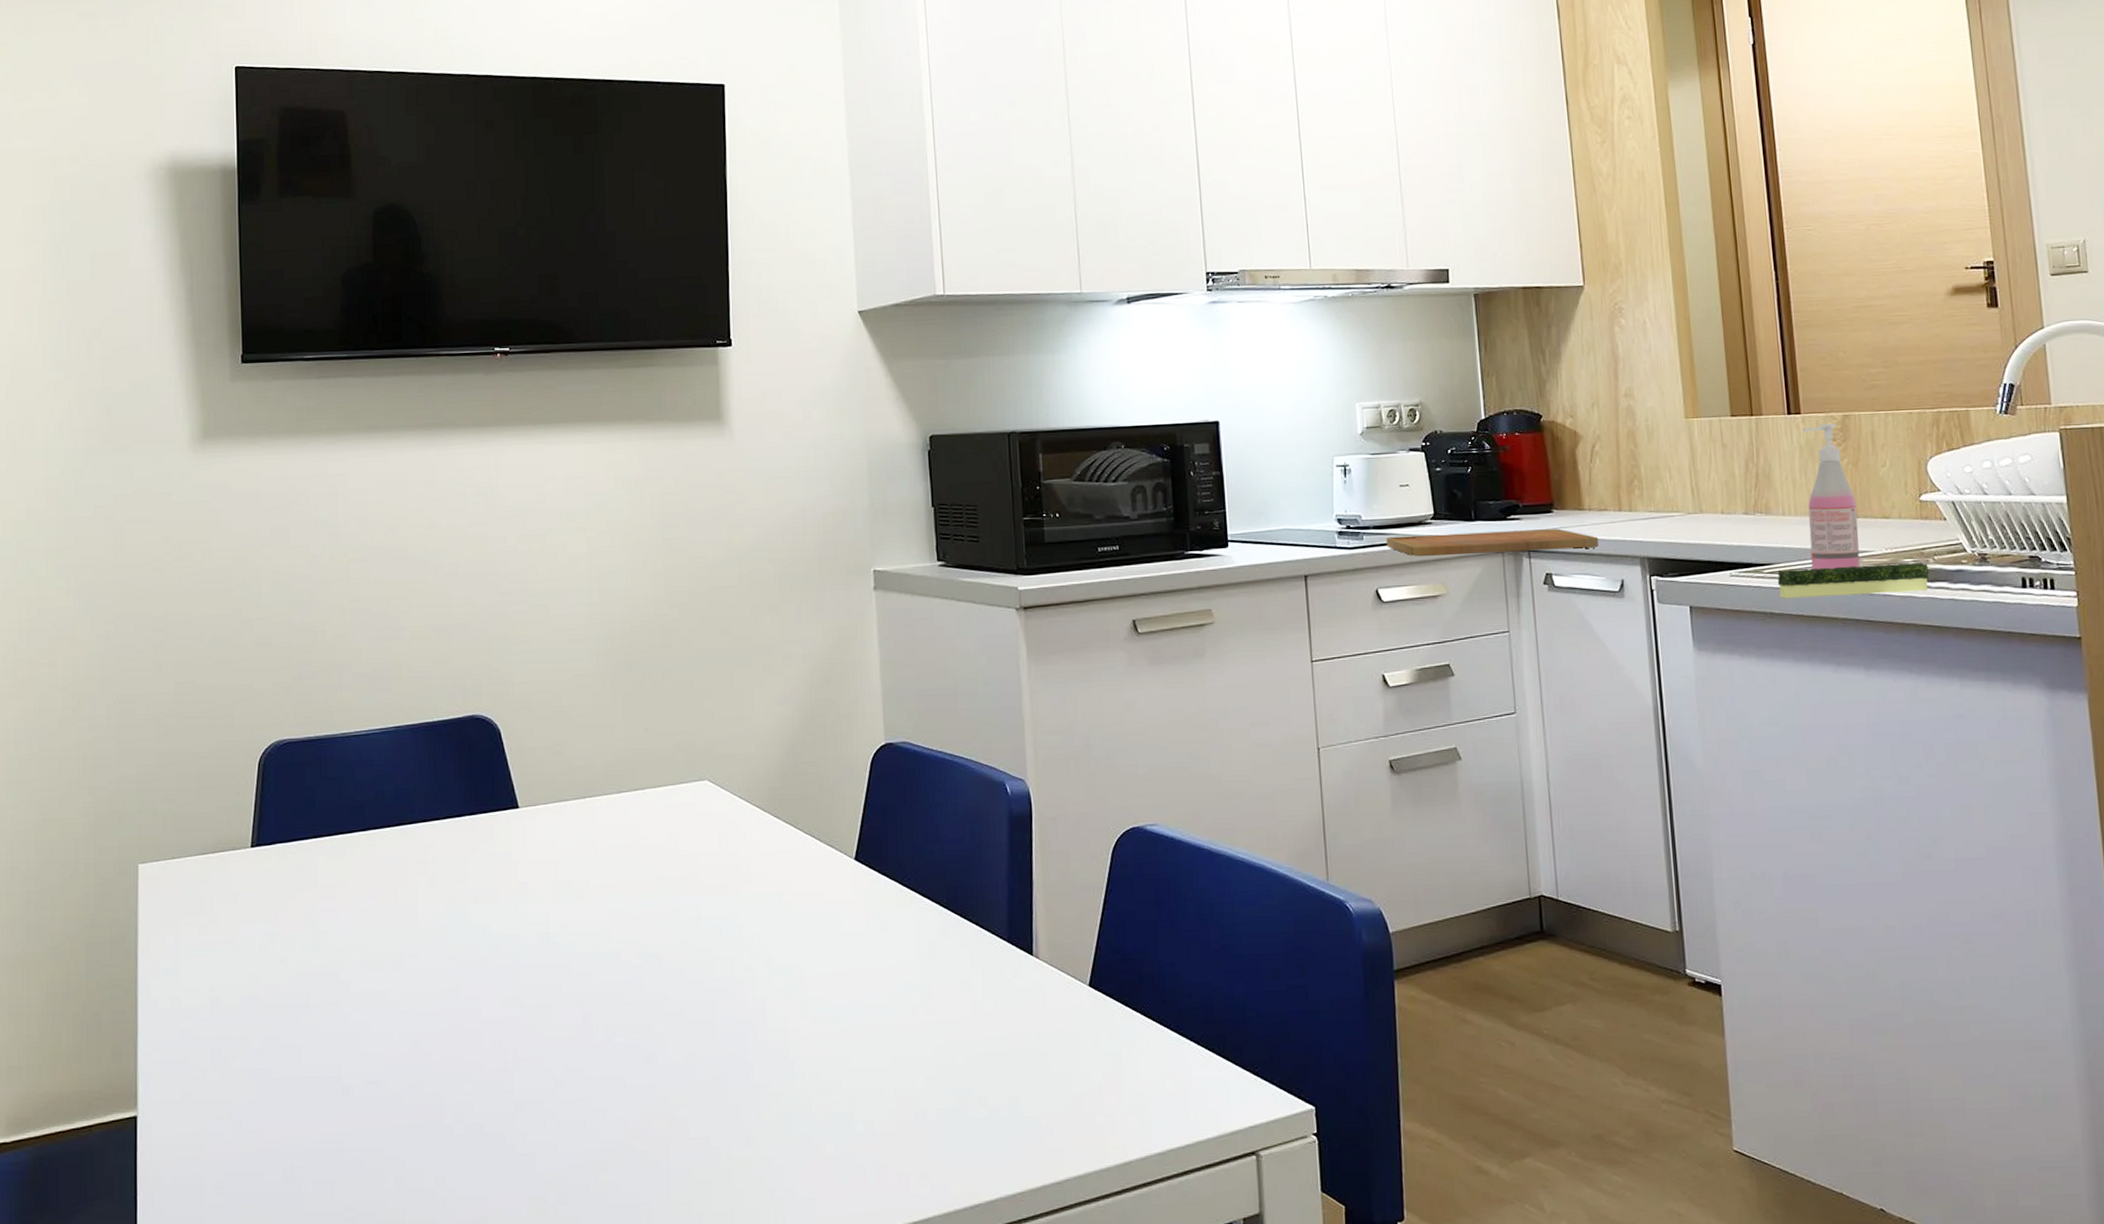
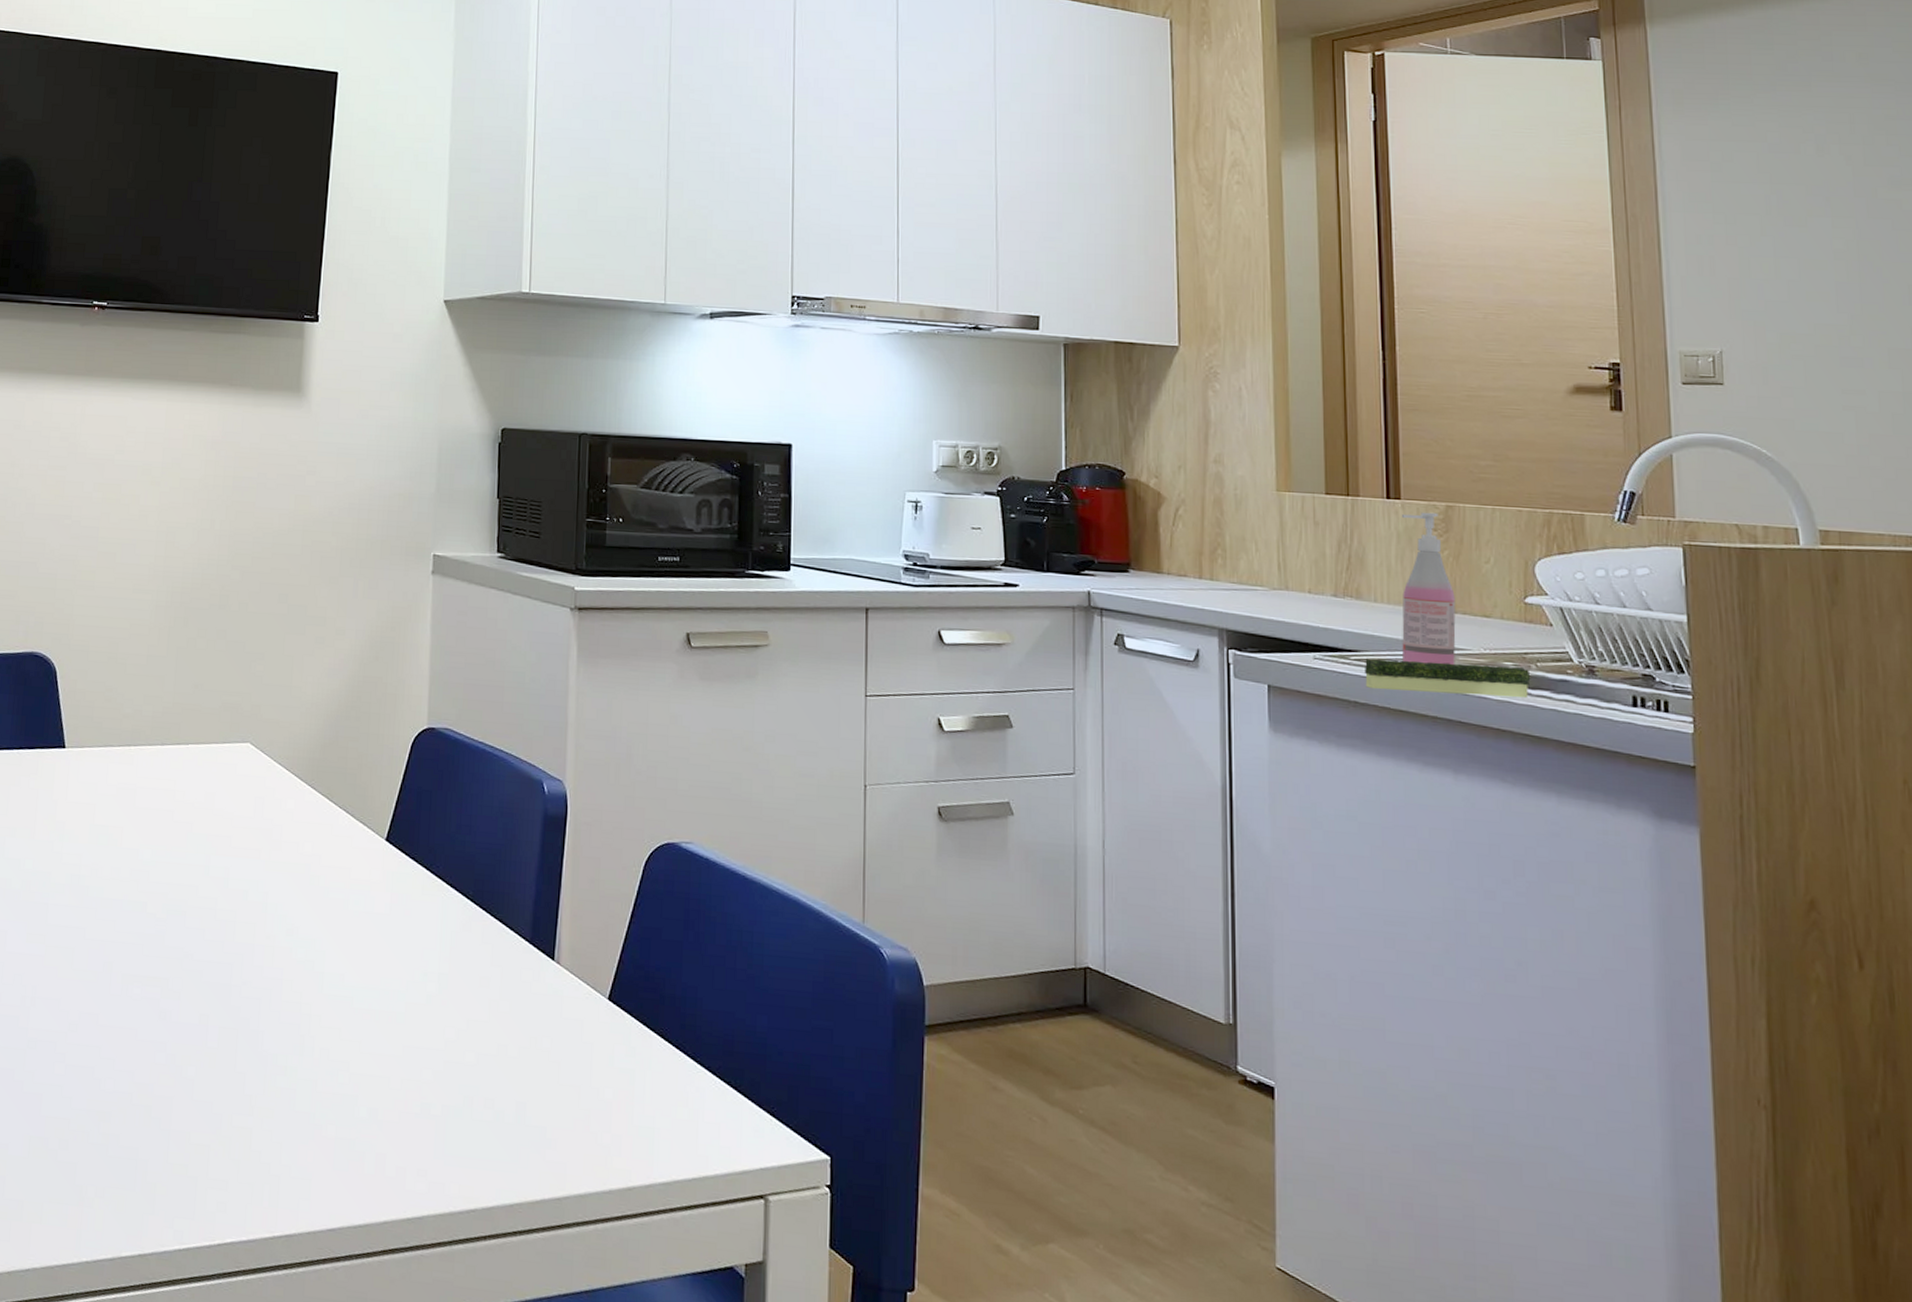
cutting board: present [1386,528,1599,557] -> none [952,578,1176,614]

